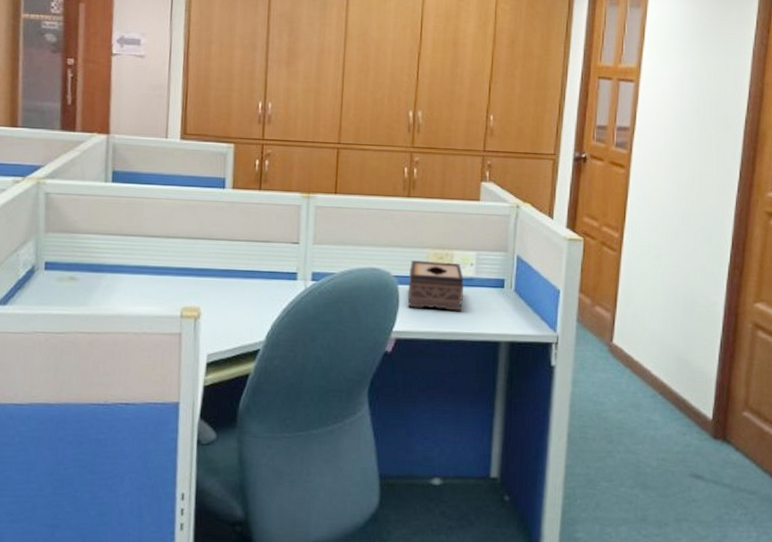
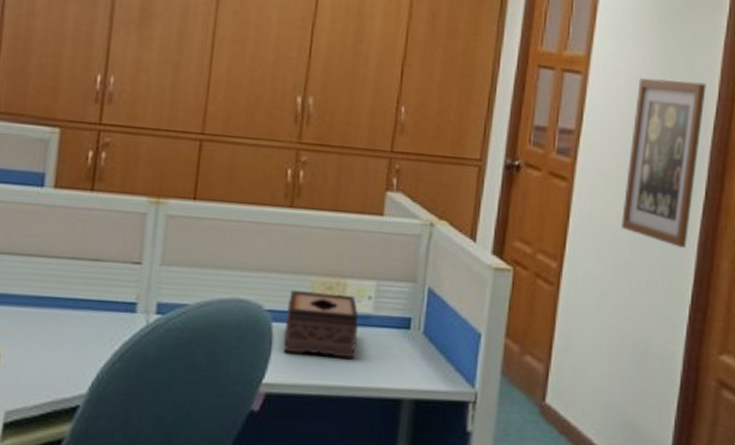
wall art: none [670,82,738,218] -> present [621,78,706,248]

